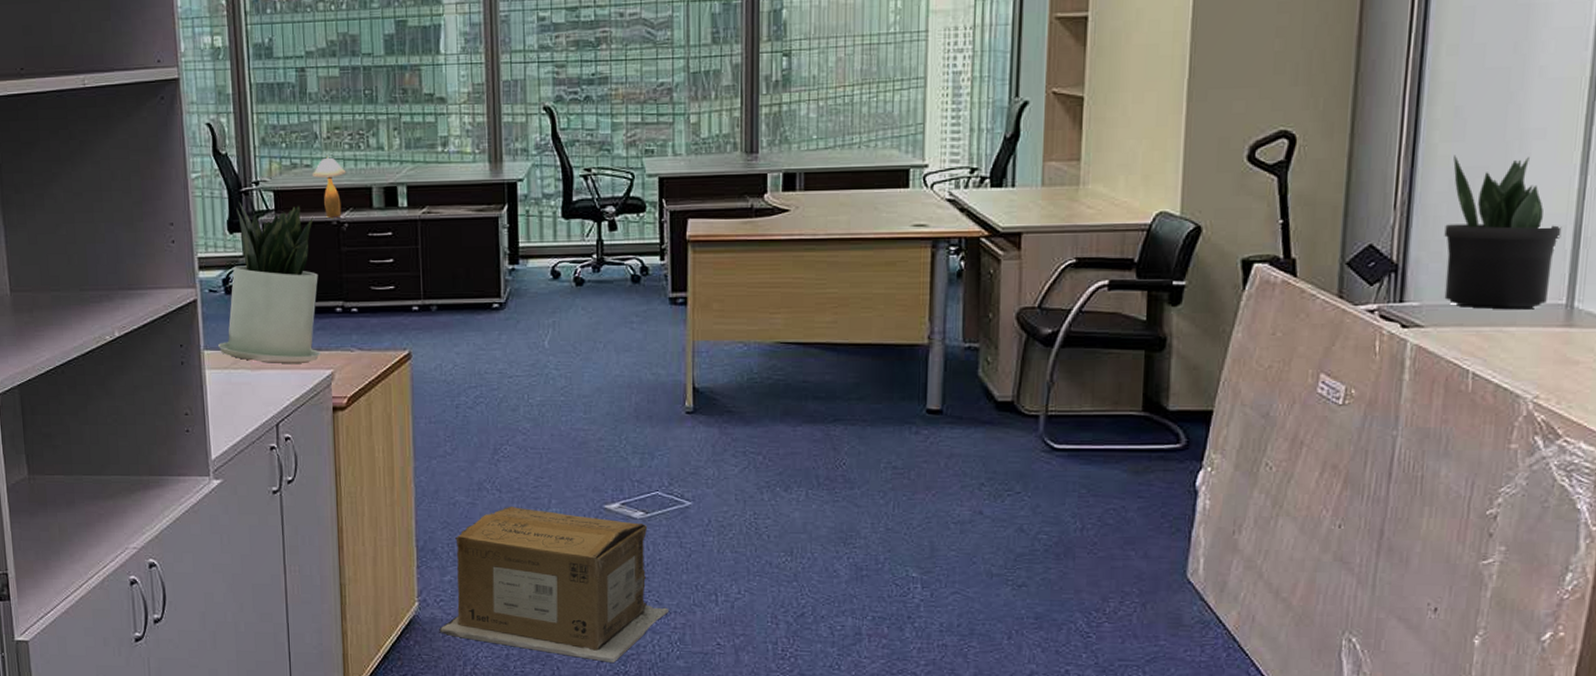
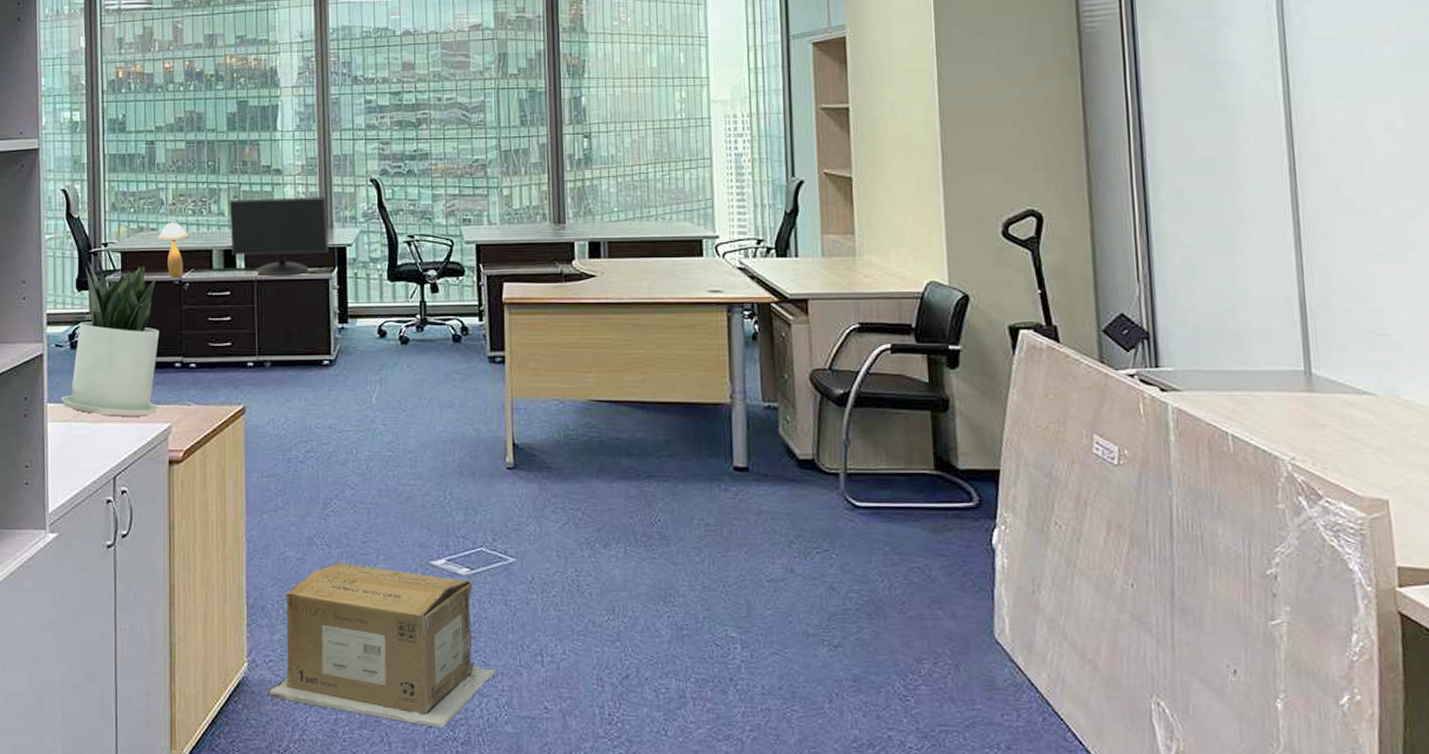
computer monitor: none [388,127,498,215] -> present [229,197,329,276]
planter: present [1444,155,1562,310] -> none [1183,233,1289,375]

